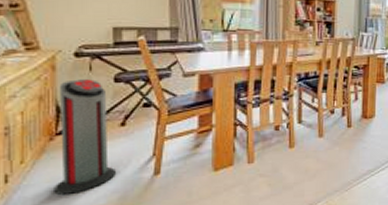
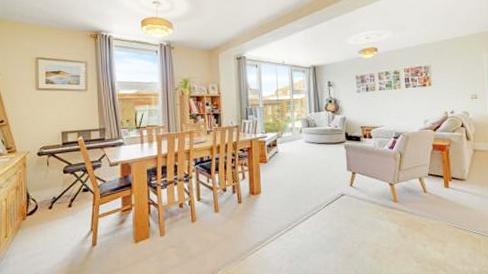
air purifier: present [54,79,116,196] -> none [26,172,66,263]

